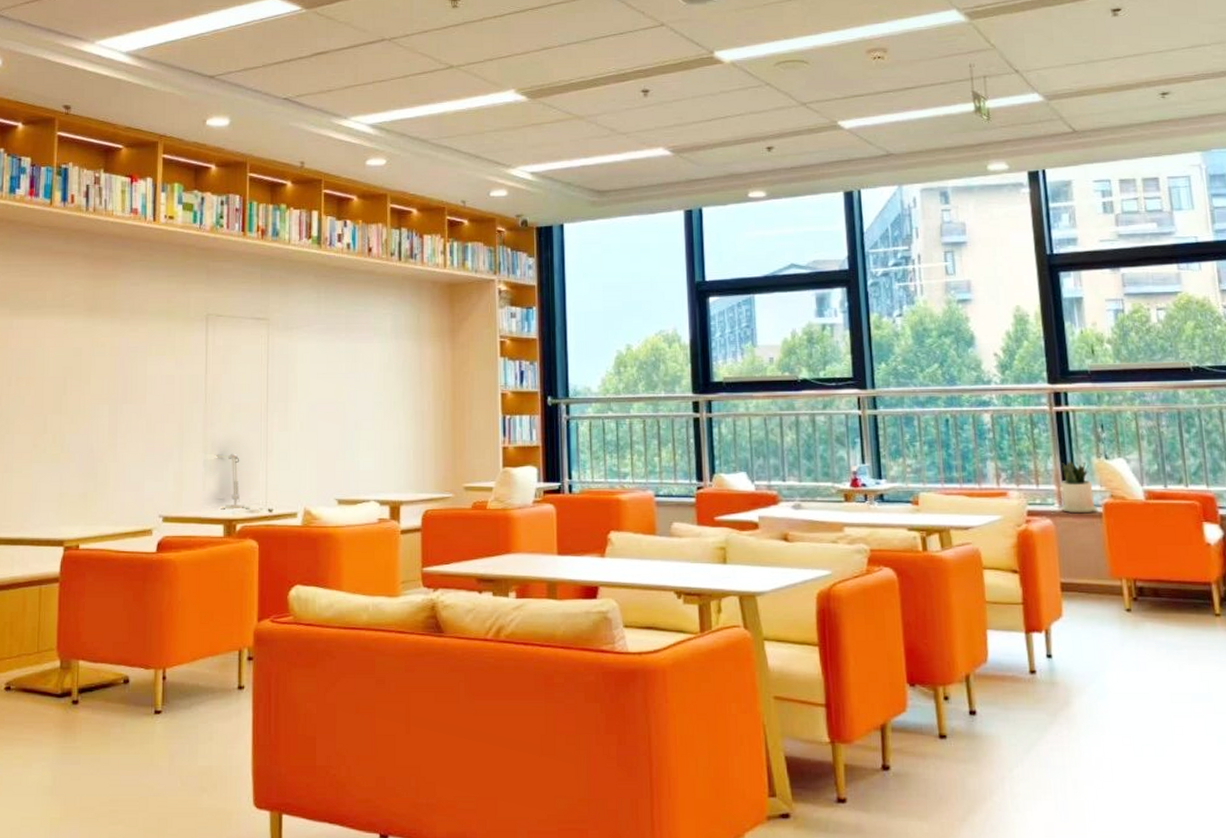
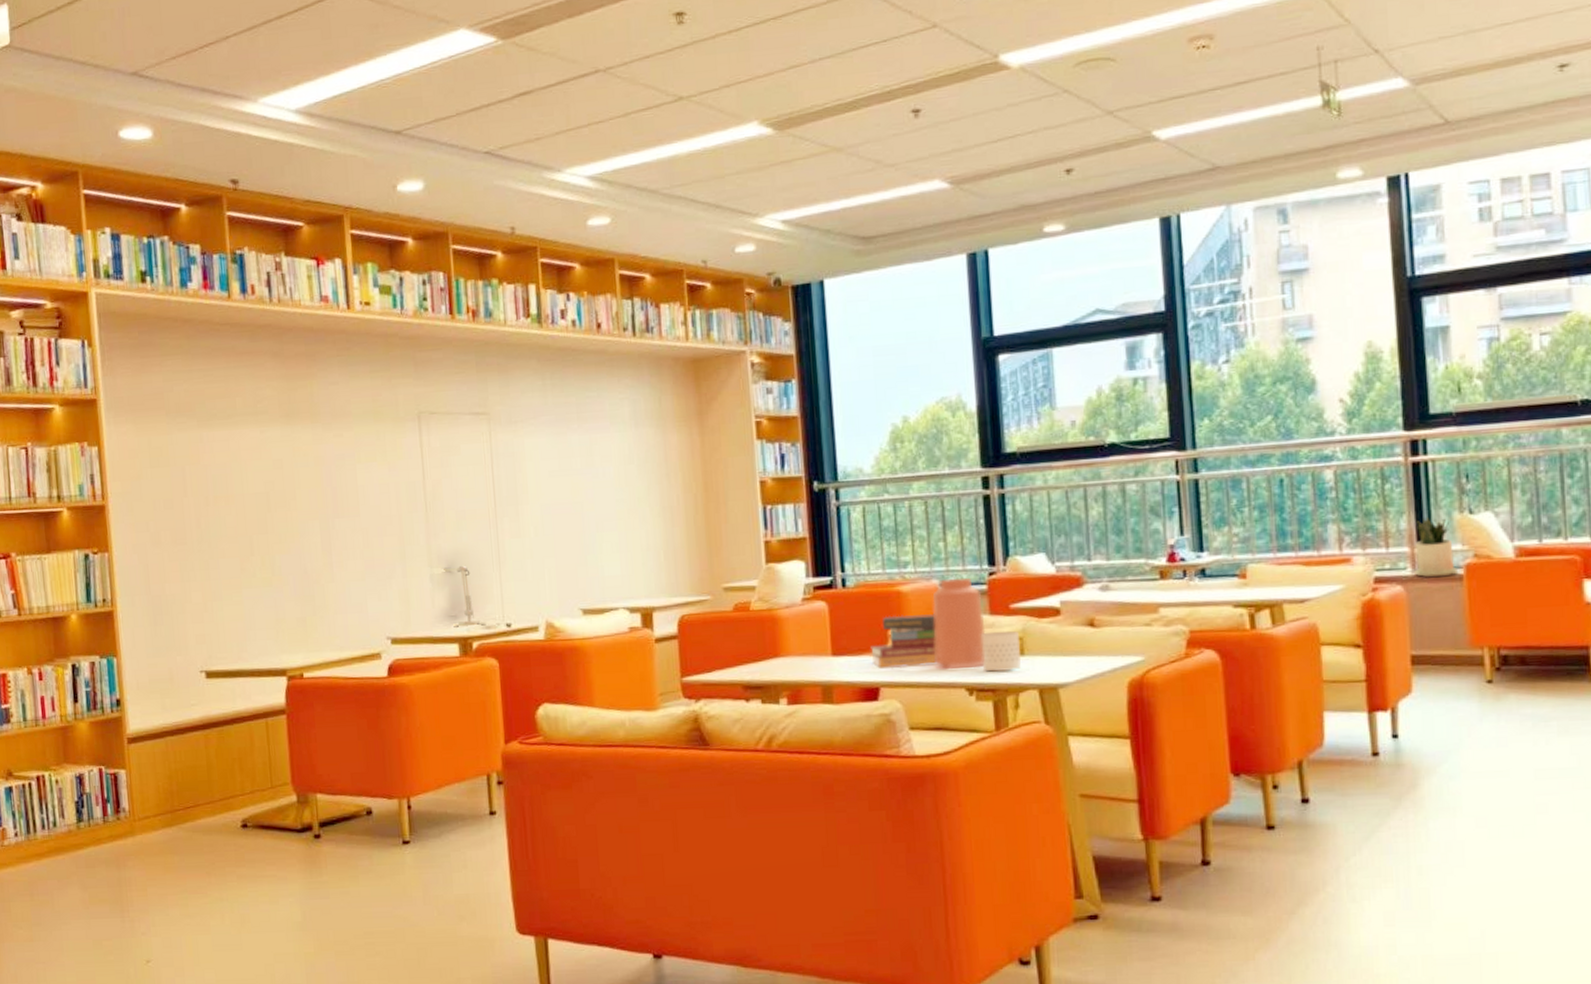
books: none [592,521,650,570] -> present [870,614,936,669]
vase: none [647,490,693,574] -> present [933,577,986,670]
mug: none [688,540,723,579] -> present [980,630,1021,672]

